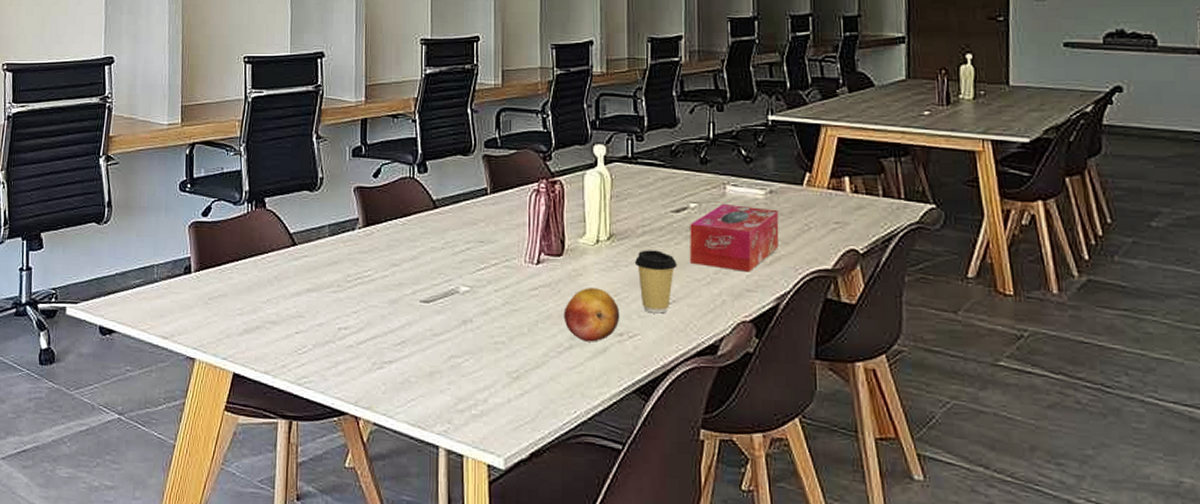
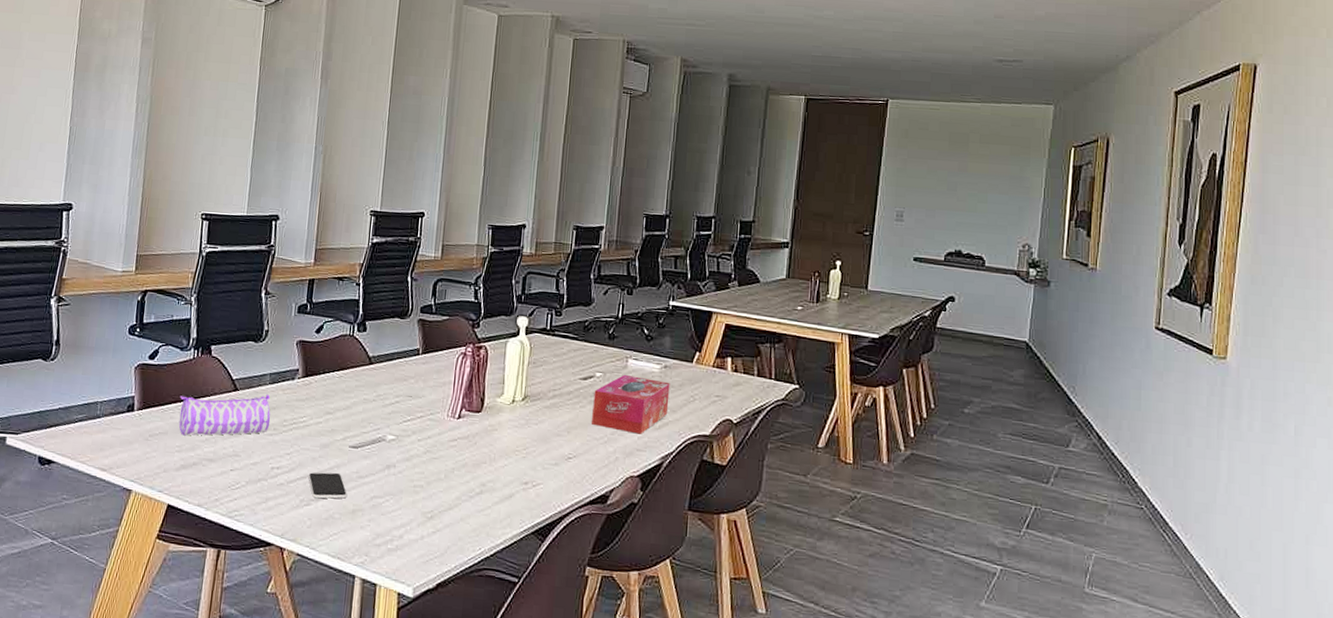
pencil case: none [236,247,333,297] -> present [178,394,271,436]
smartphone: none [378,331,423,361] -> present [308,472,348,499]
fruit: present [563,288,620,342] -> none [477,441,527,489]
coffee cup: present [634,250,677,314] -> none [543,411,580,467]

